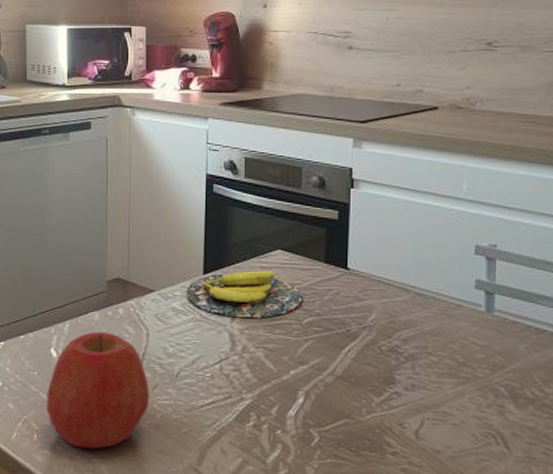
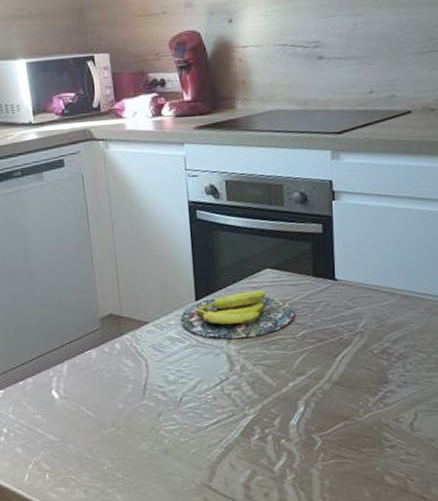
apple: present [46,331,150,449] -> none [53,368,156,481]

